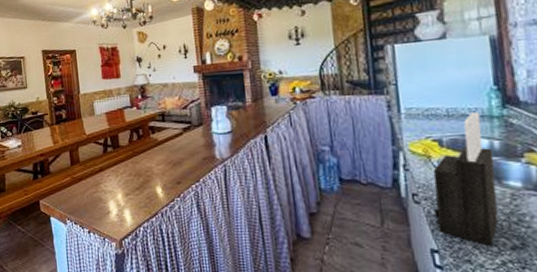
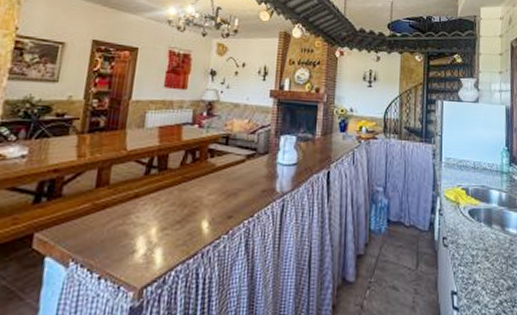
knife block: present [432,112,499,247] -> none [457,167,501,288]

